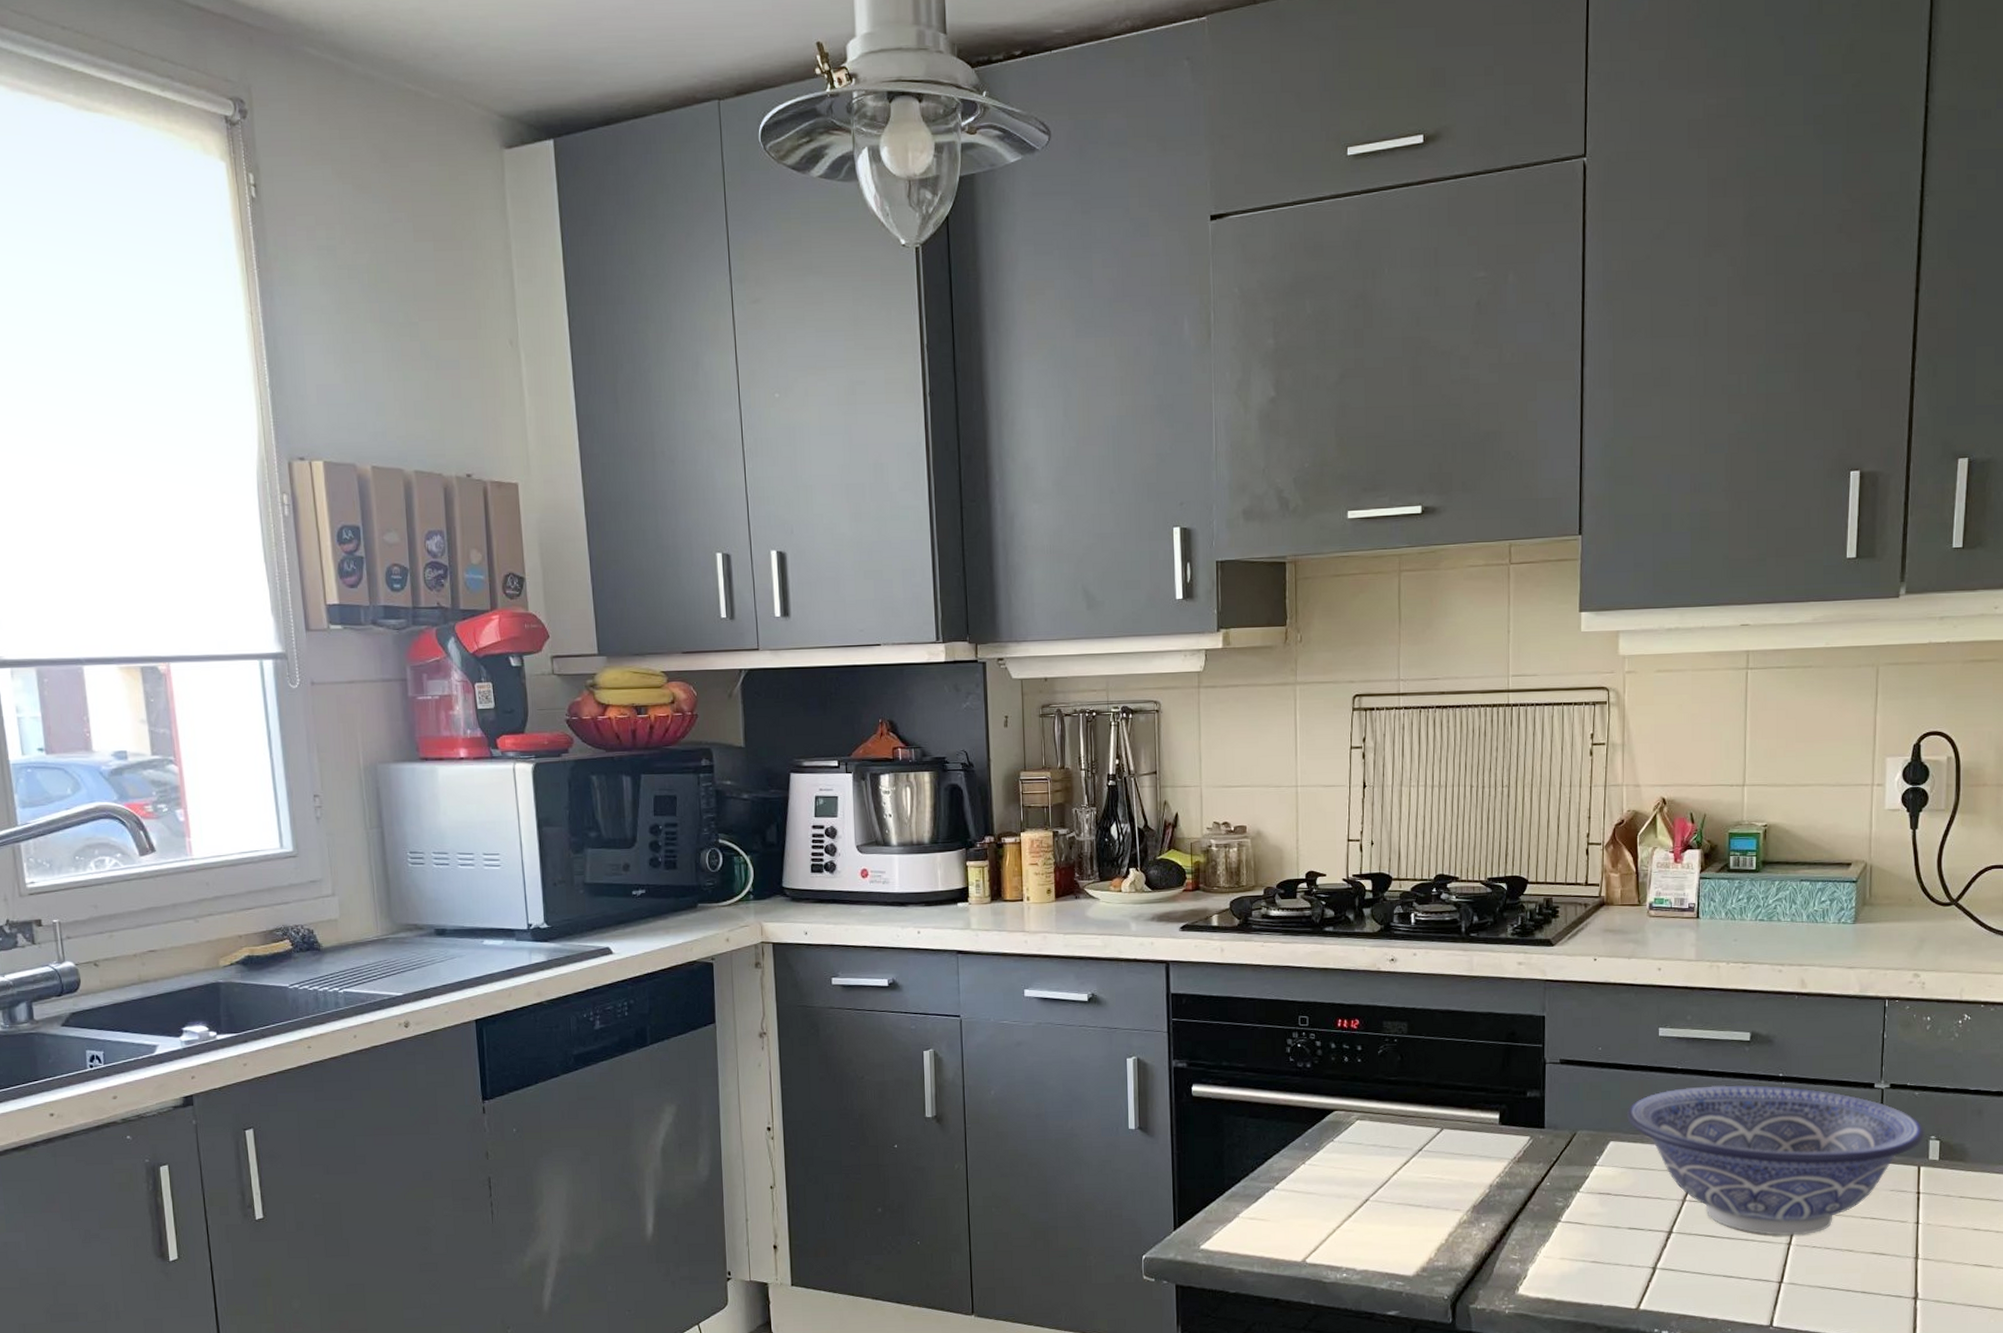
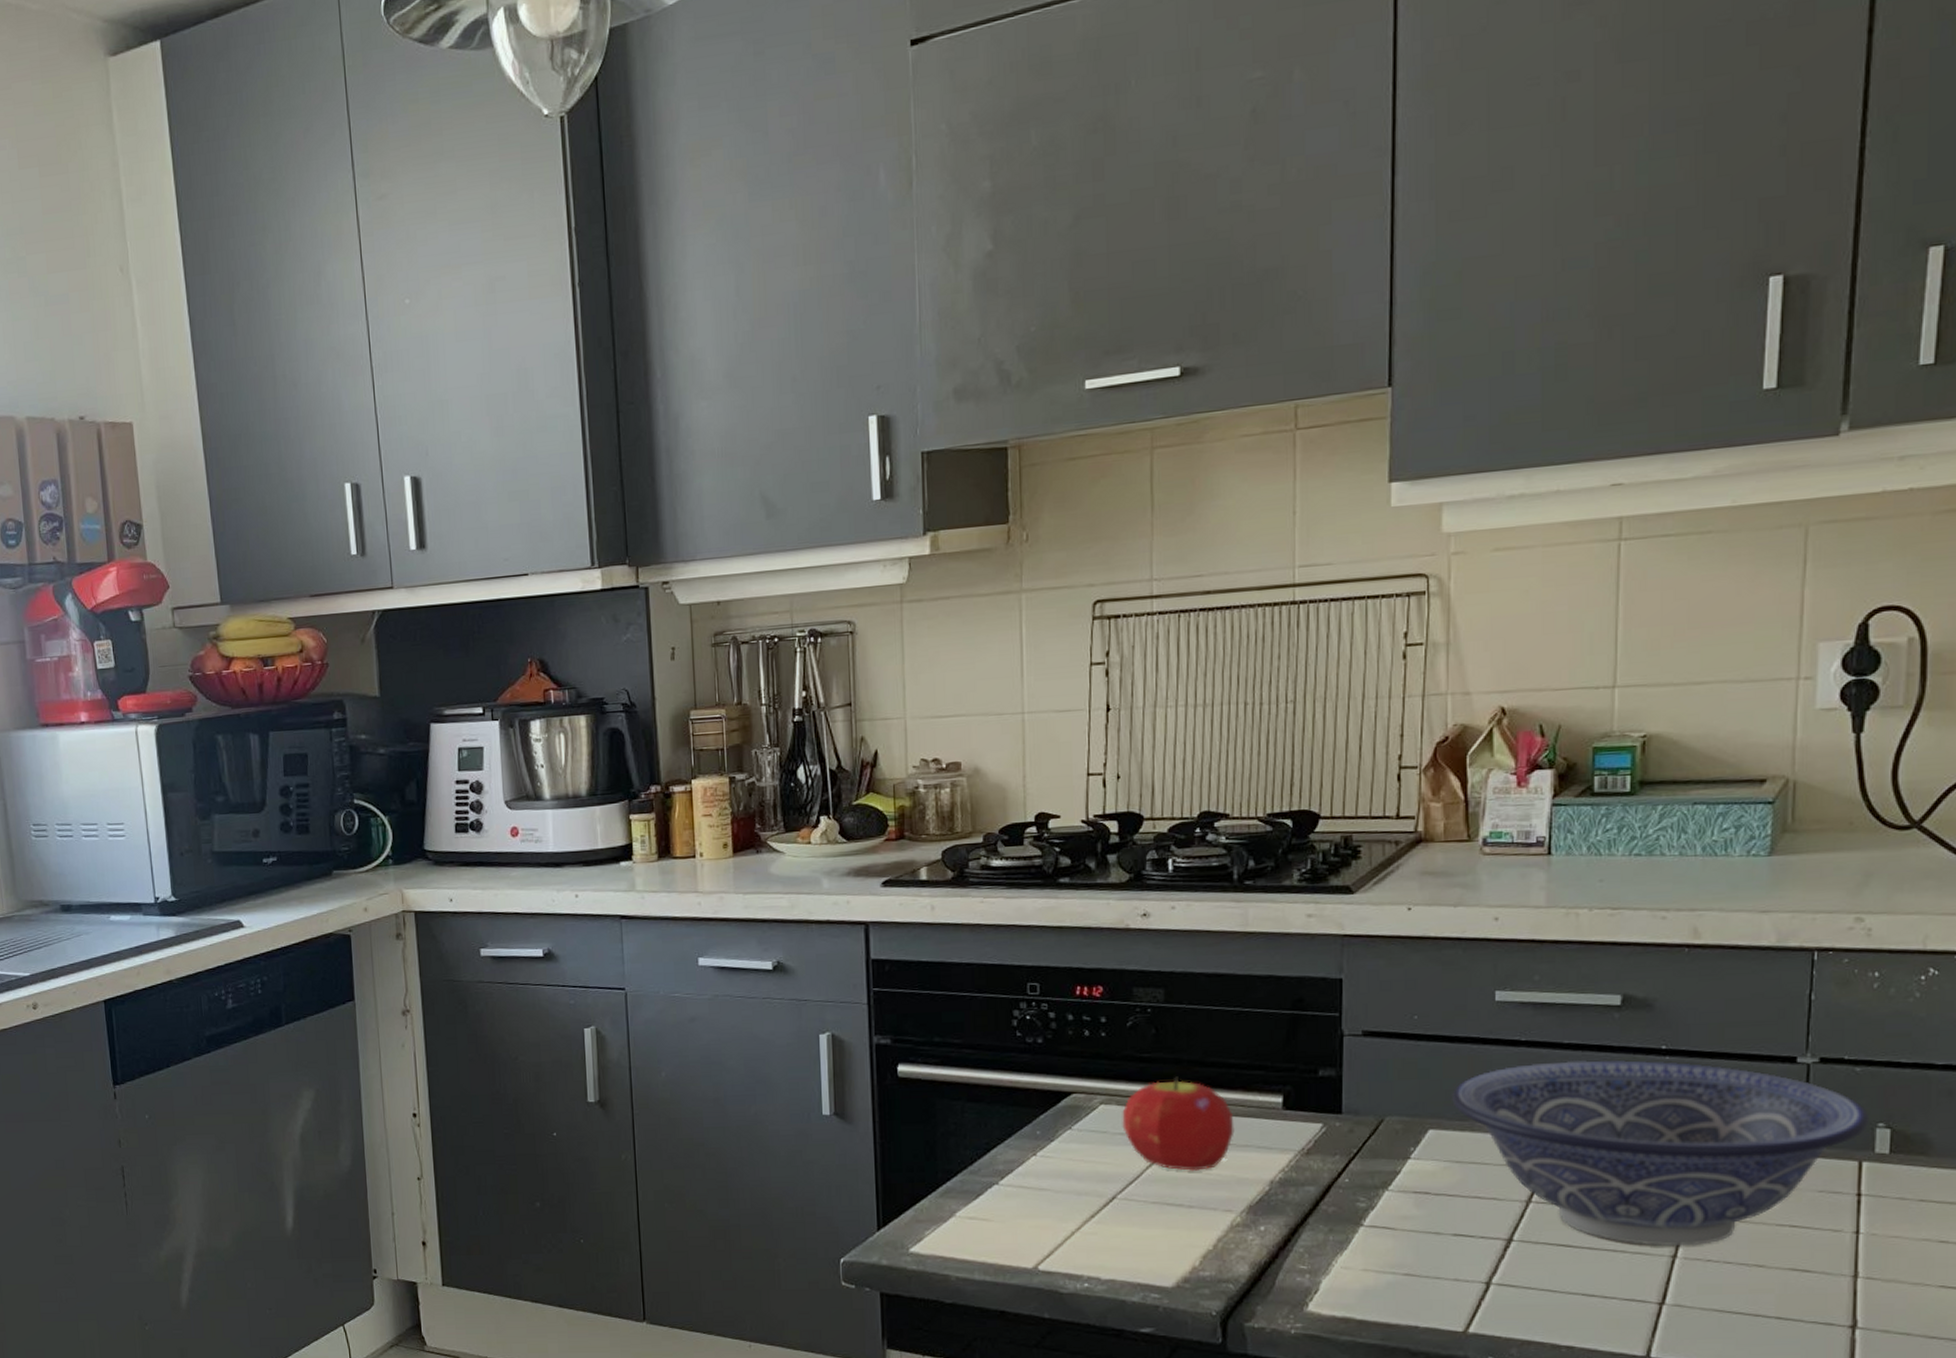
fruit: none [1374,1096,1462,1177] -> present [1122,1076,1235,1171]

